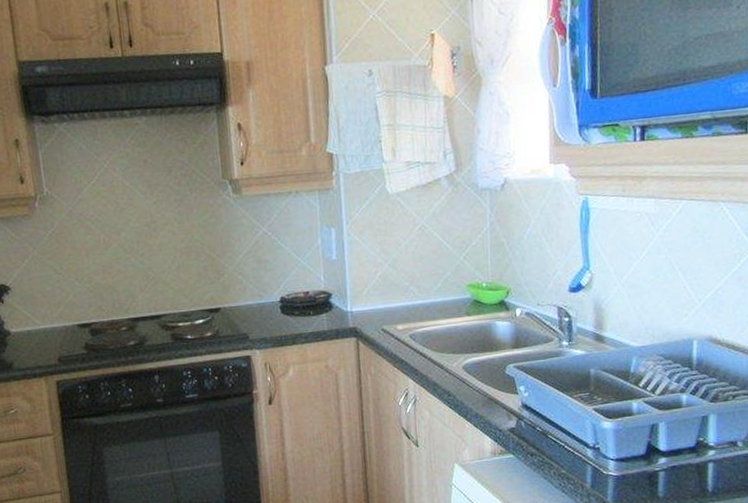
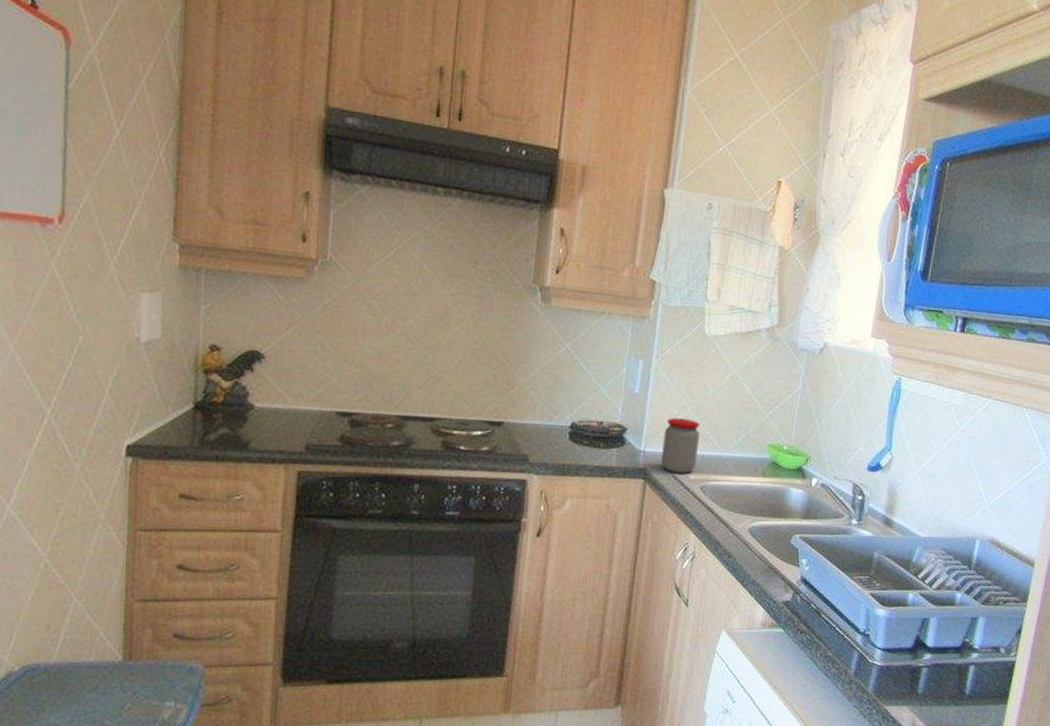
jar: none [366,274,402,327] -> present [661,418,701,474]

